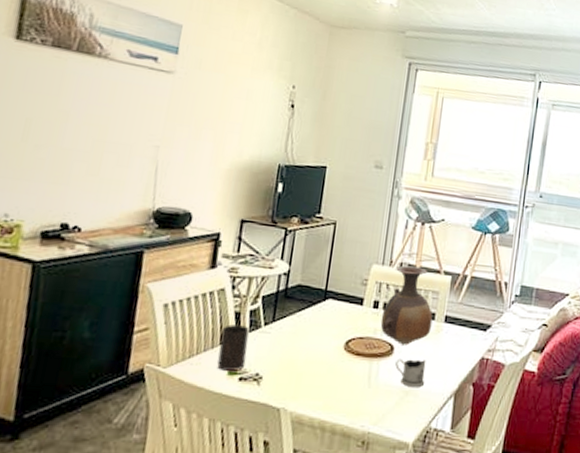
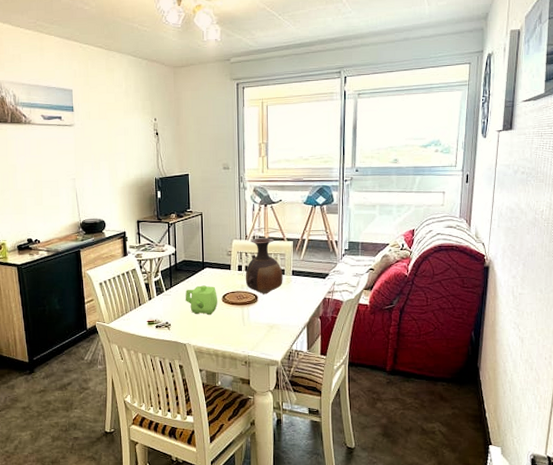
cup: present [217,324,249,371] -> none [139,292,158,322]
teapot: none [290,323,339,367] -> present [185,285,217,315]
tea glass holder: present [395,358,426,388] -> none [260,303,283,323]

